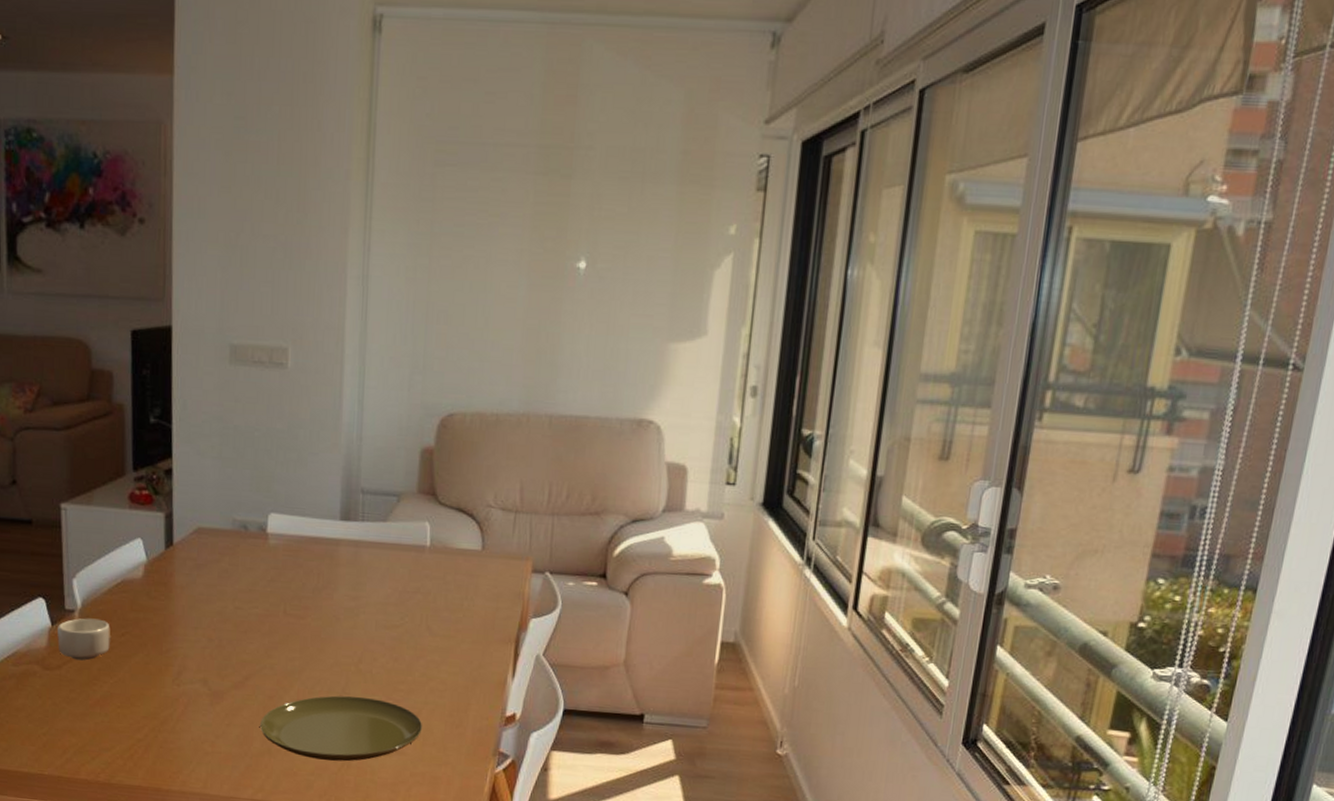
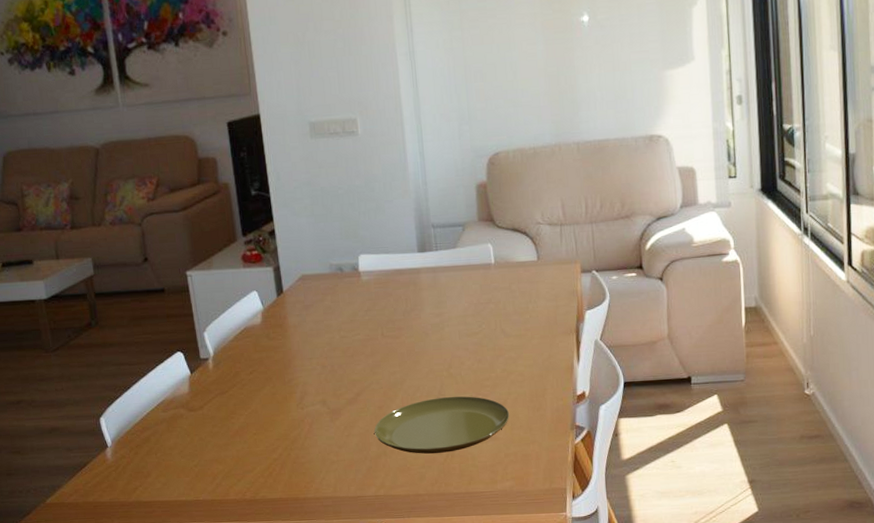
mug: present [57,618,110,661] -> none [196,363,242,400]

